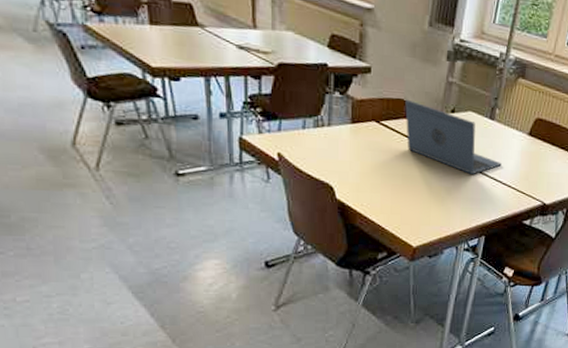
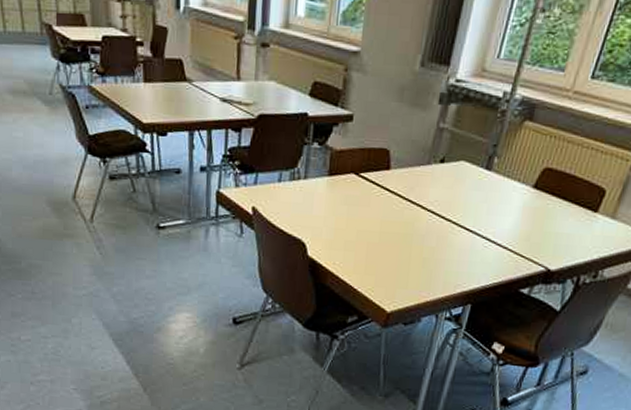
laptop: present [405,99,501,175] -> none [387,149,497,234]

